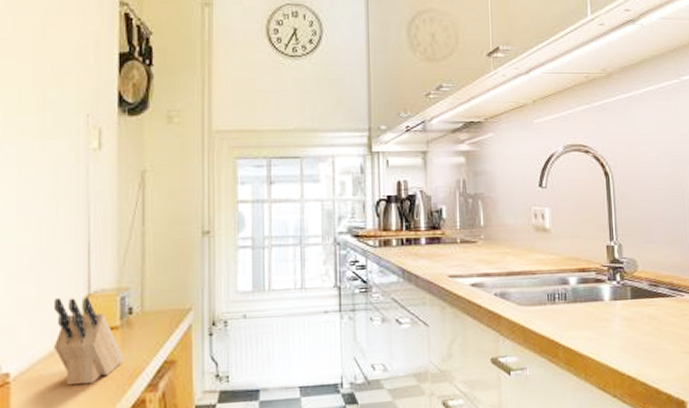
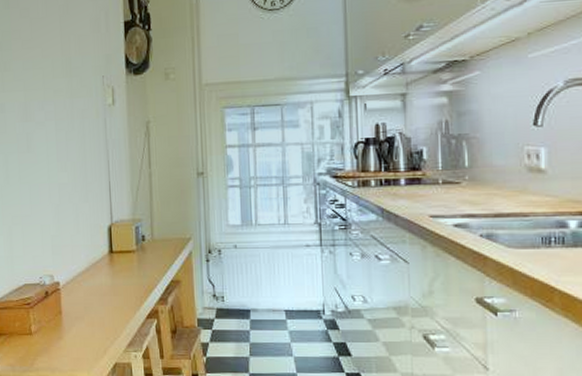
knife block: present [53,298,124,386] -> none [86,226,140,295]

